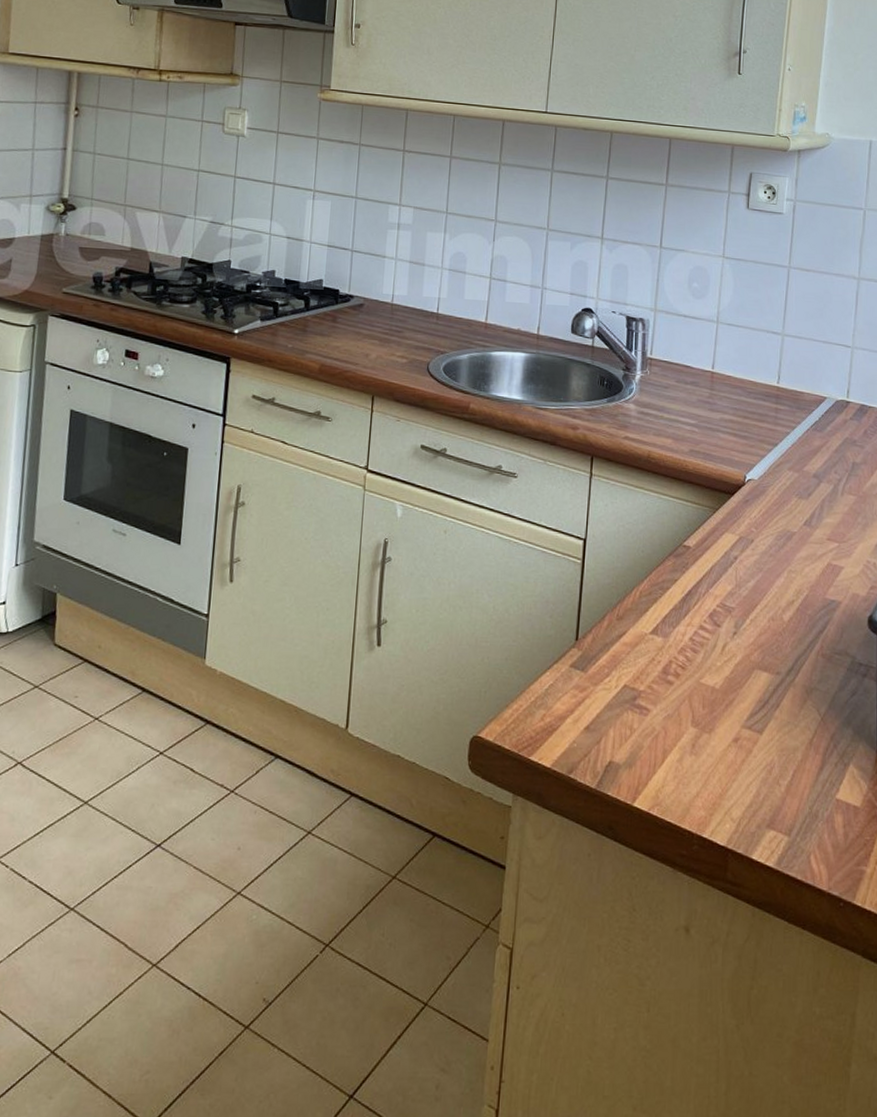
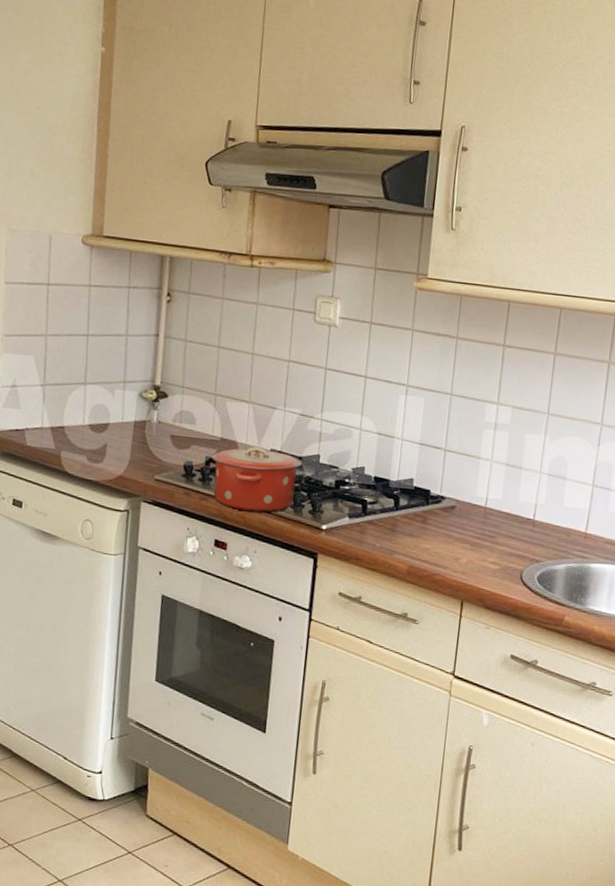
casserole: none [121,255,214,321] -> present [211,446,303,513]

